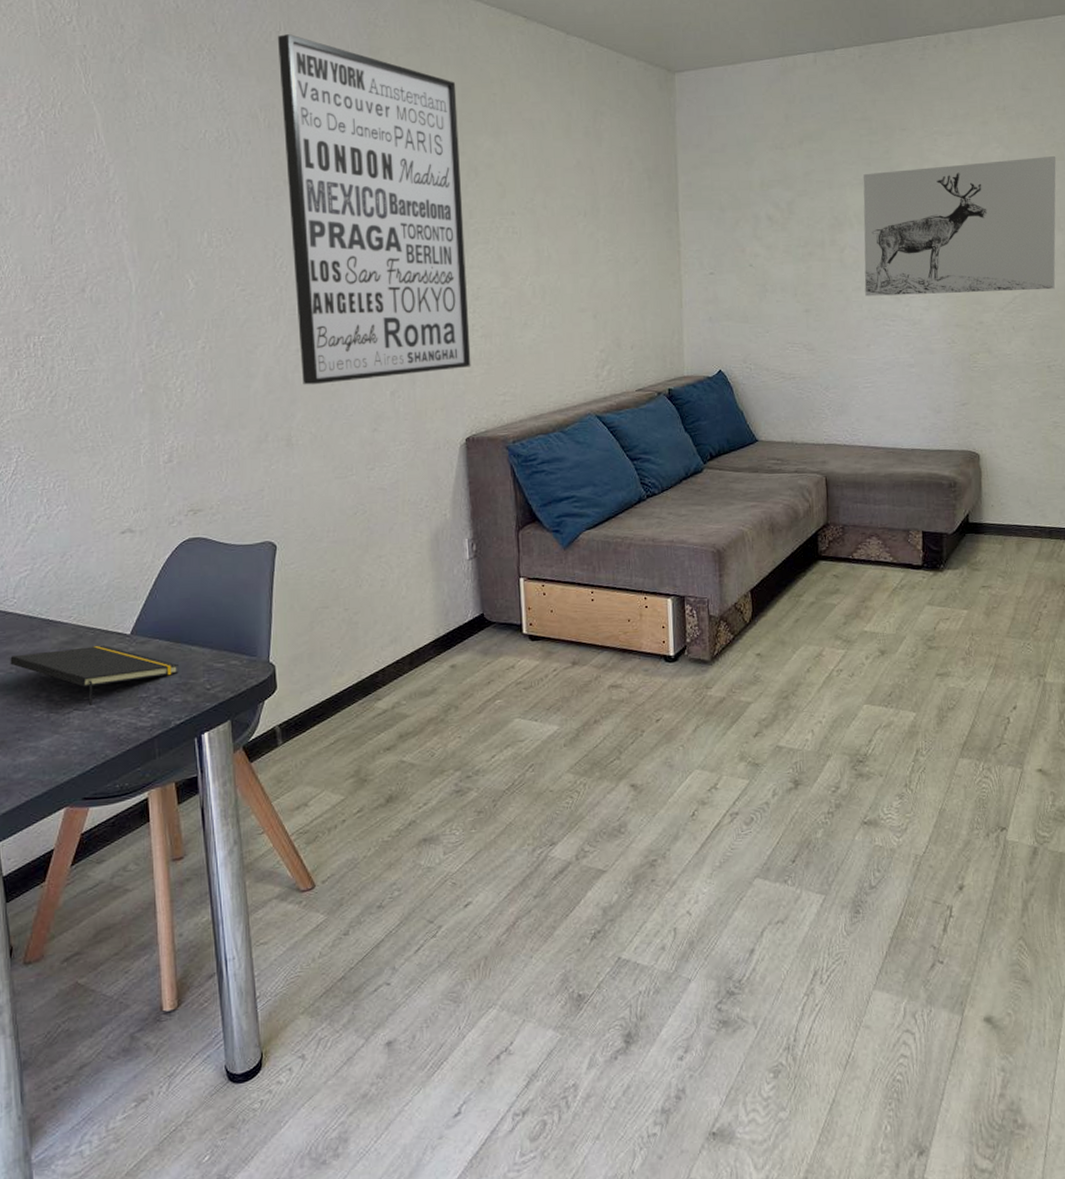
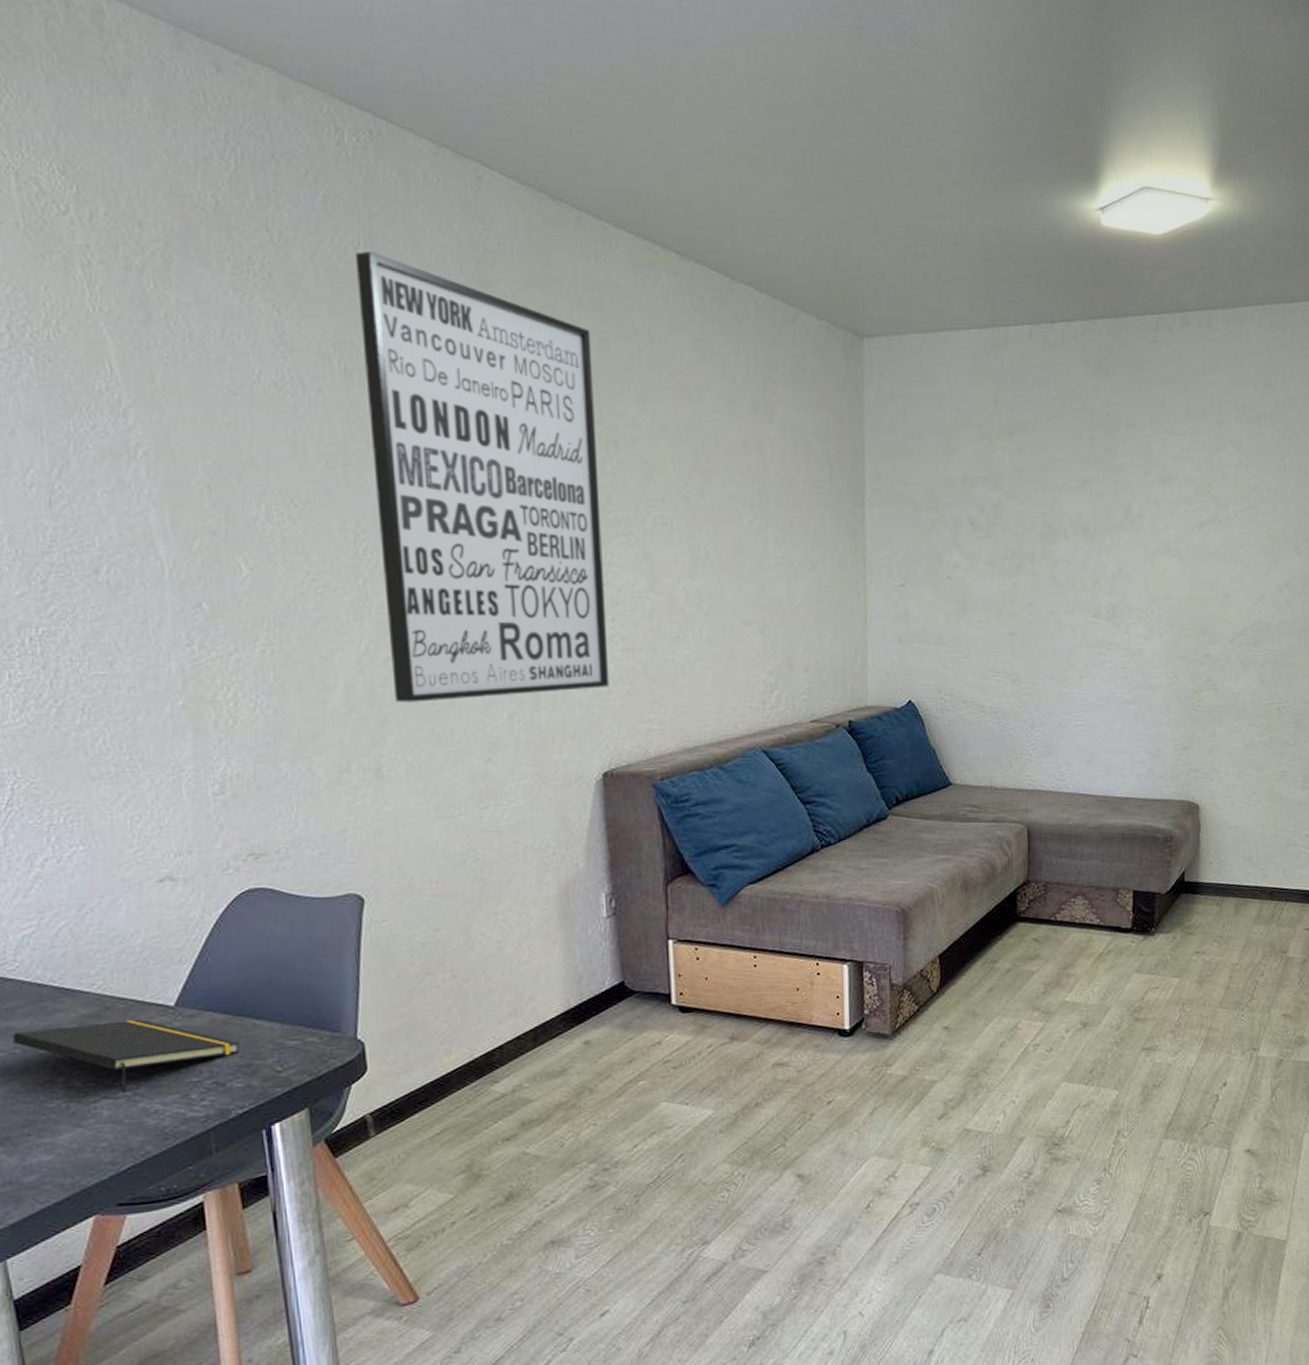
wall art: present [863,156,1056,297] -> none [1079,467,1298,621]

